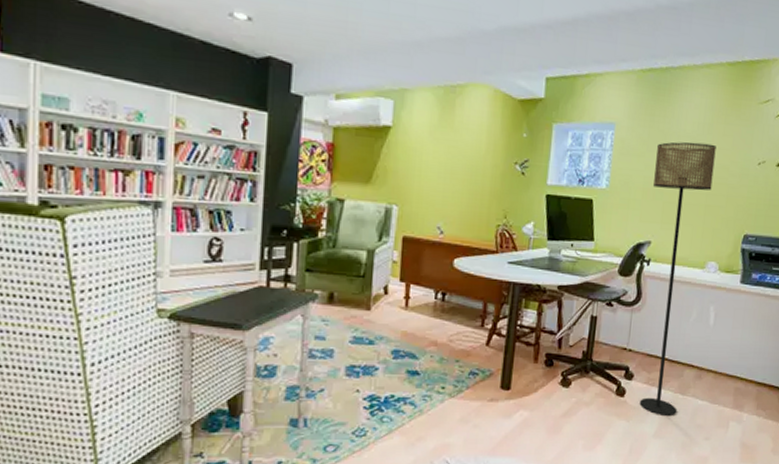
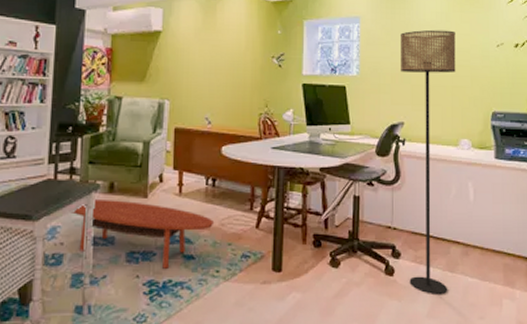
coffee table: none [285,309,442,384] -> present [70,198,215,269]

